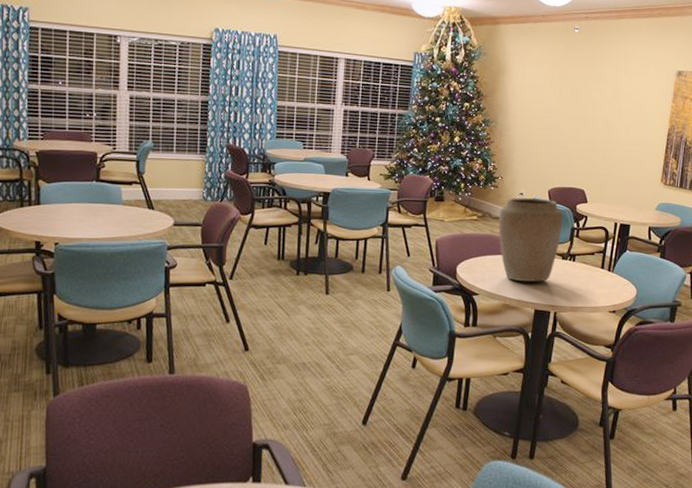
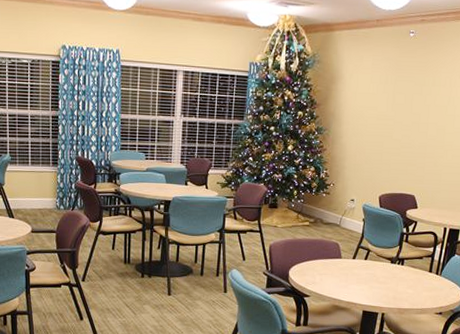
vase: present [498,197,563,282] -> none [329,203,393,285]

